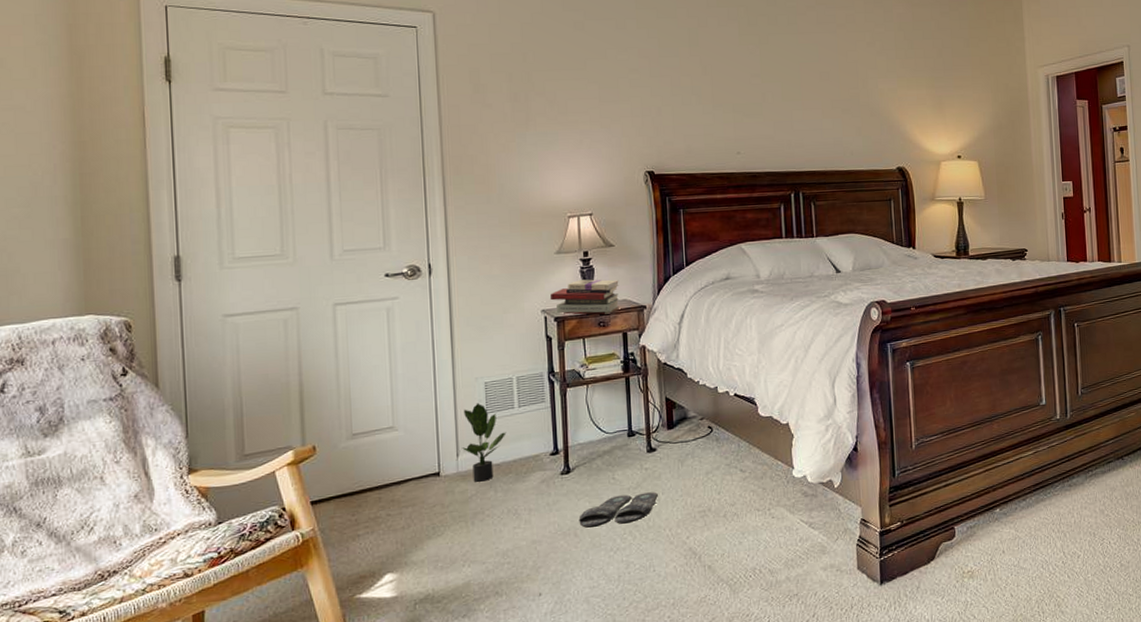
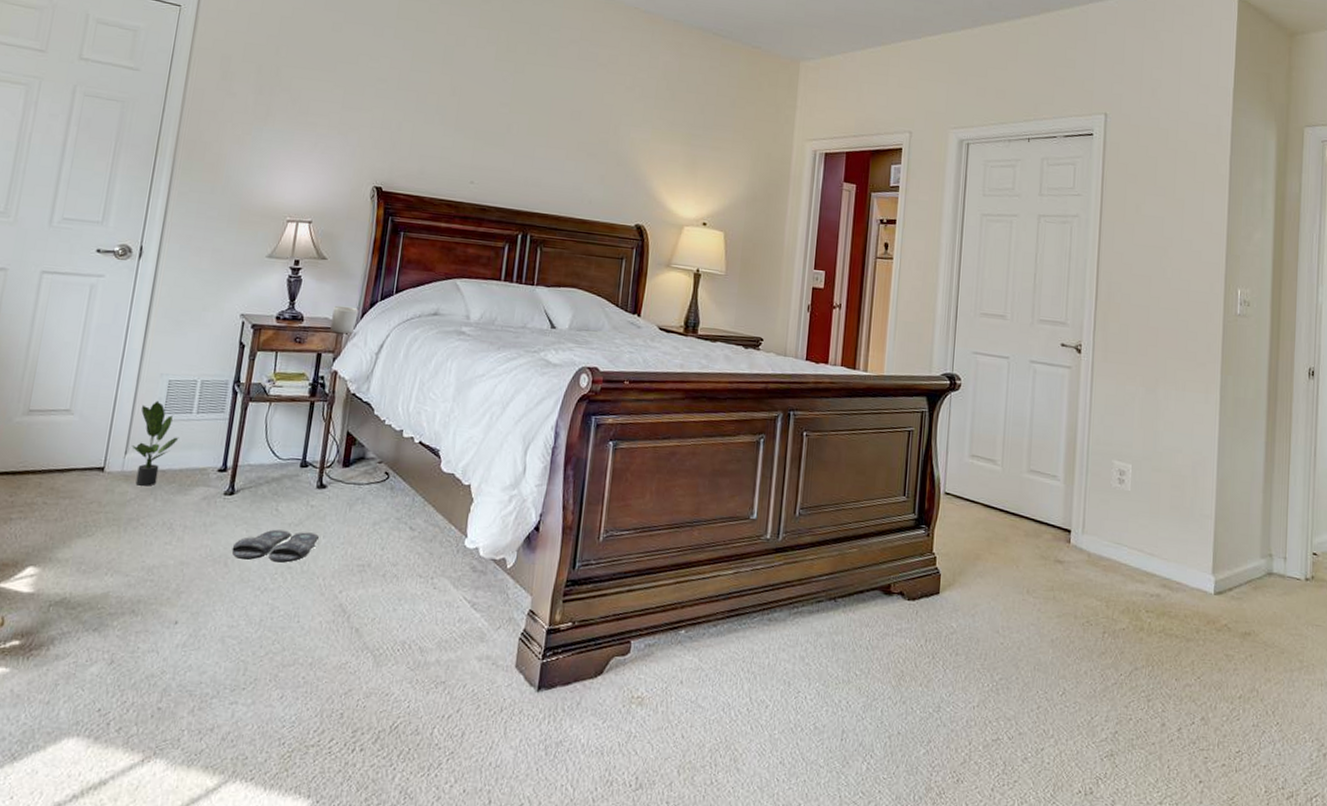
books: present [549,279,619,316] -> none [251,289,324,331]
mug: none [629,285,655,312] -> present [330,305,359,335]

